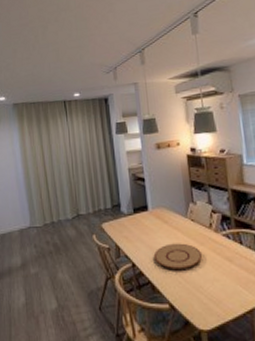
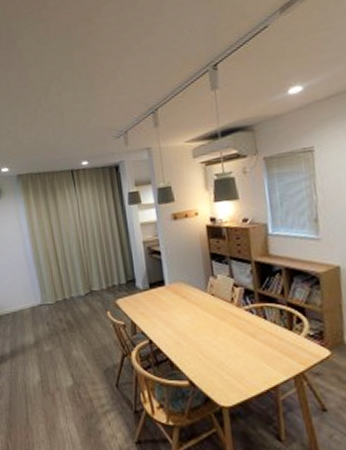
plate: present [153,243,202,269] -> none [171,318,223,346]

